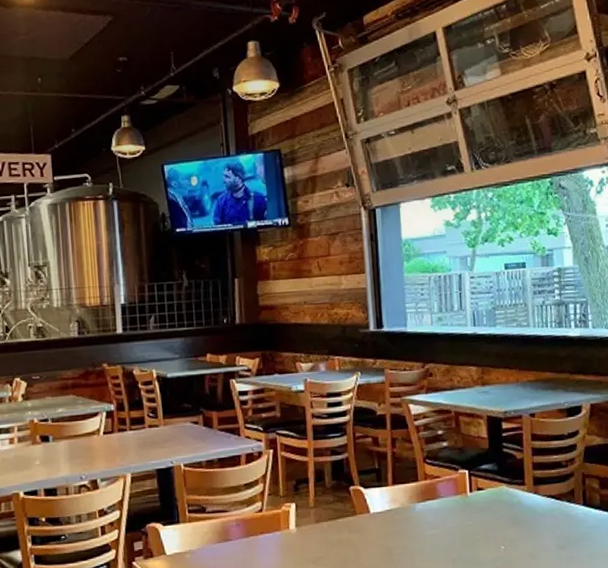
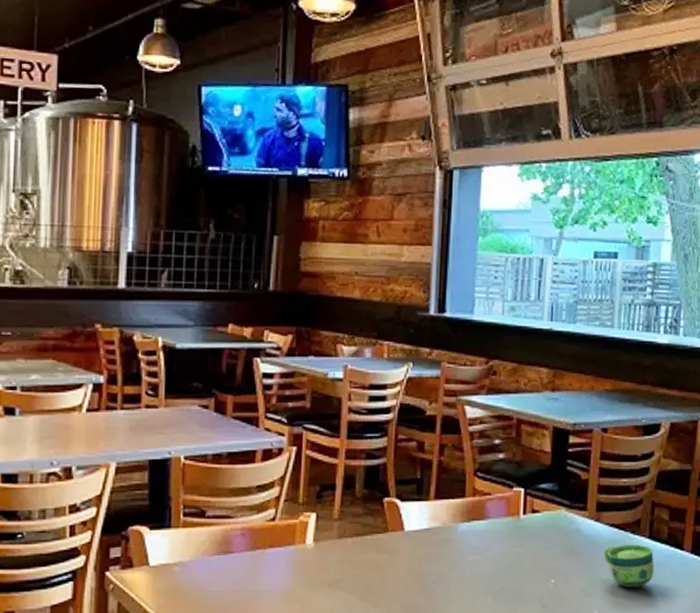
cup: none [544,511,592,549] -> present [604,544,655,587]

